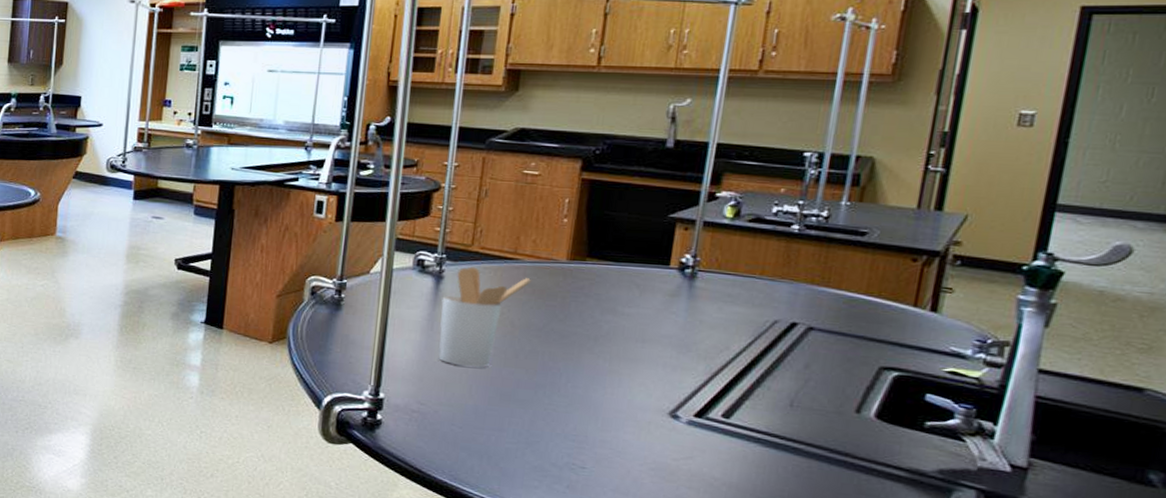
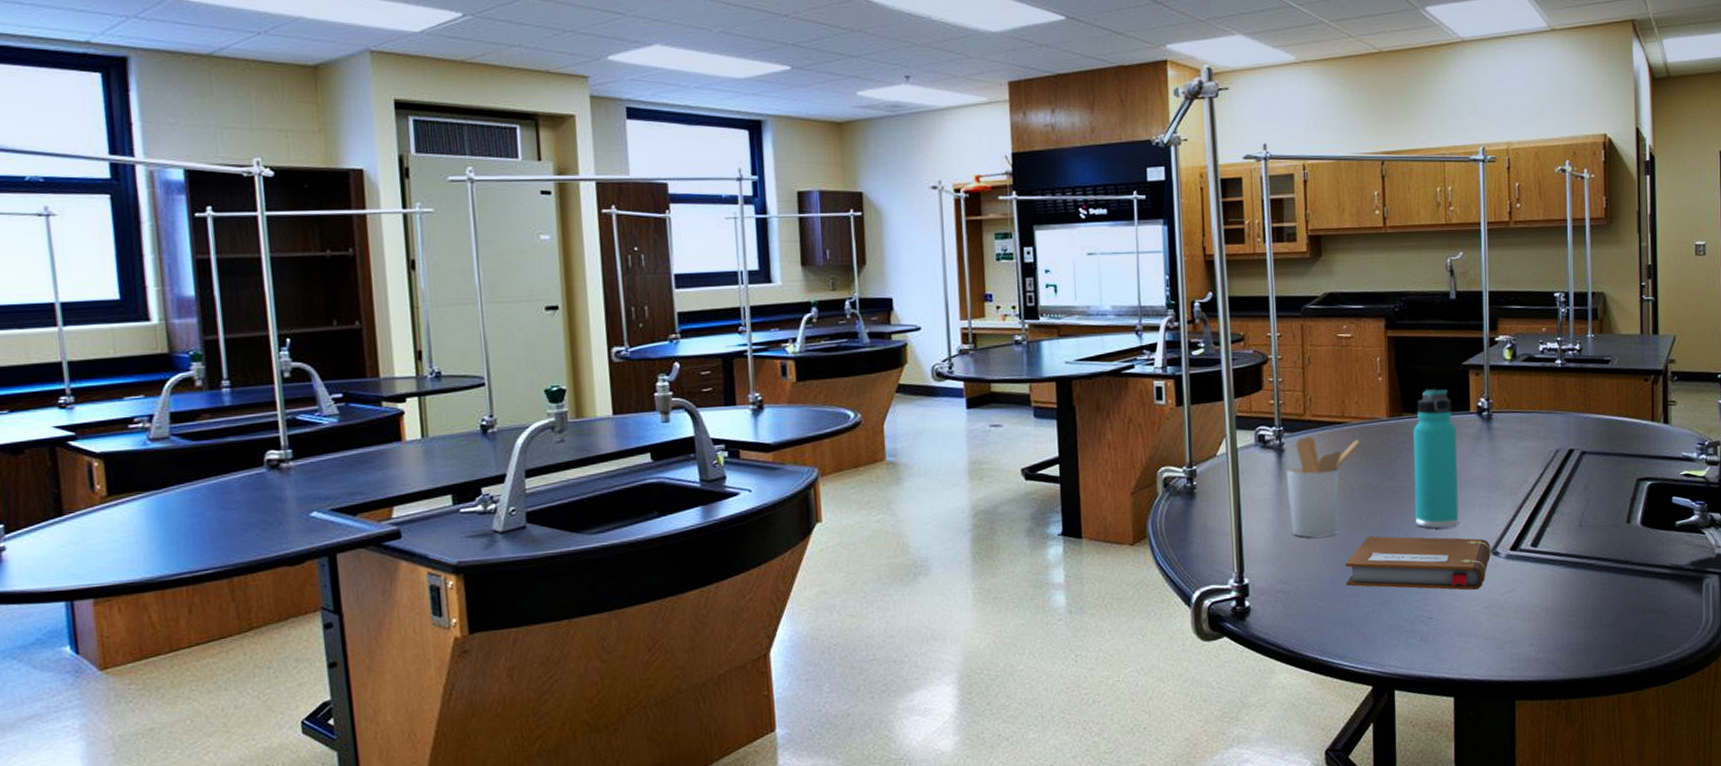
notebook: none [490,375,670,450] -> present [1345,536,1491,590]
thermos bottle: none [582,236,650,381] -> present [1413,388,1459,528]

